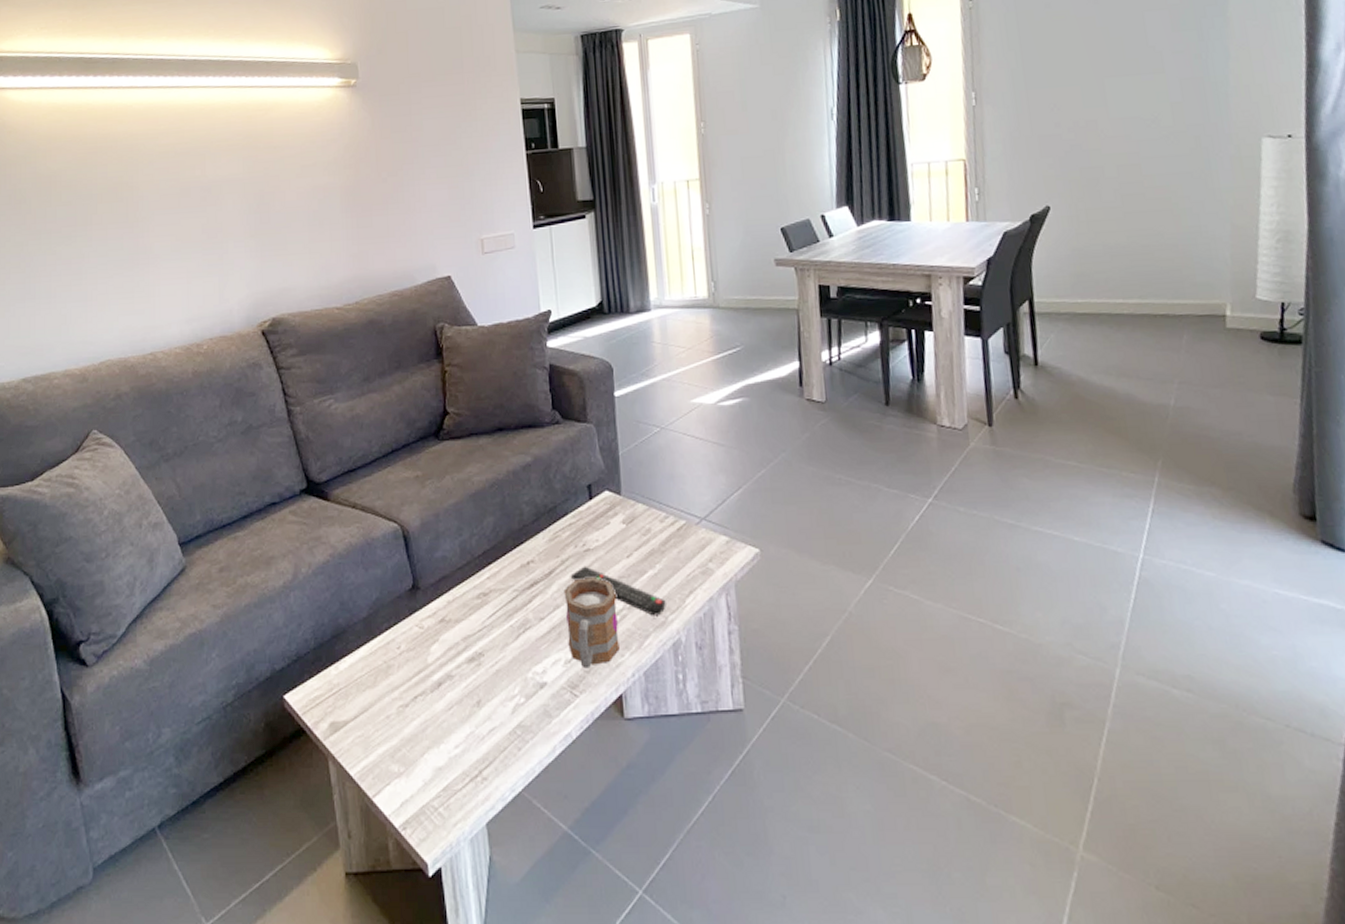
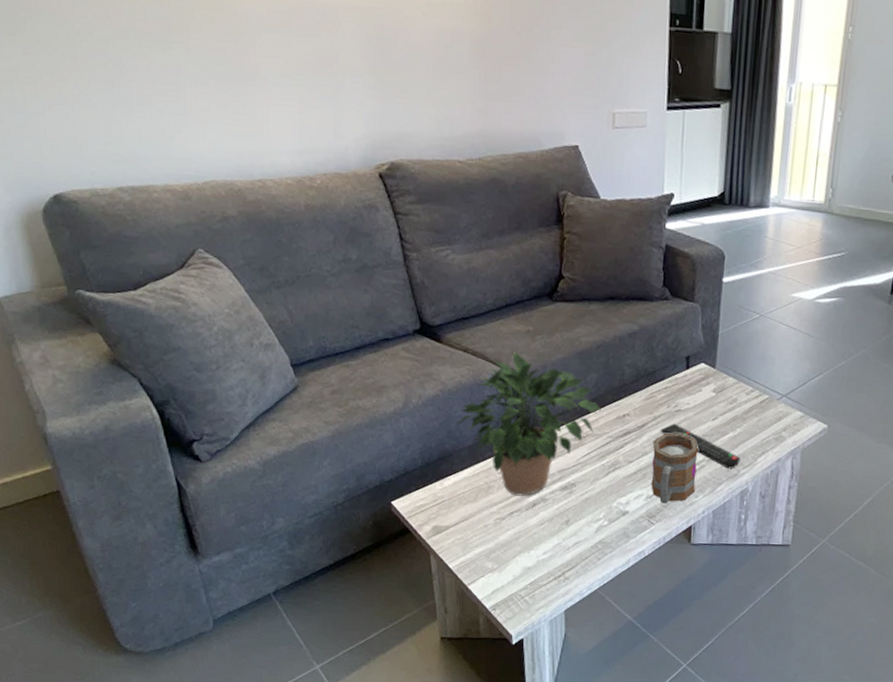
potted plant: none [346,501,503,675] -> present [454,352,601,496]

